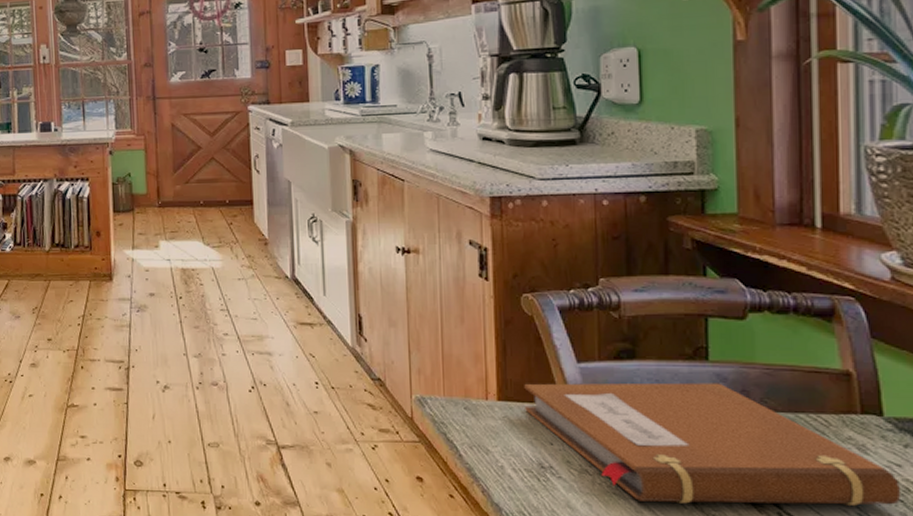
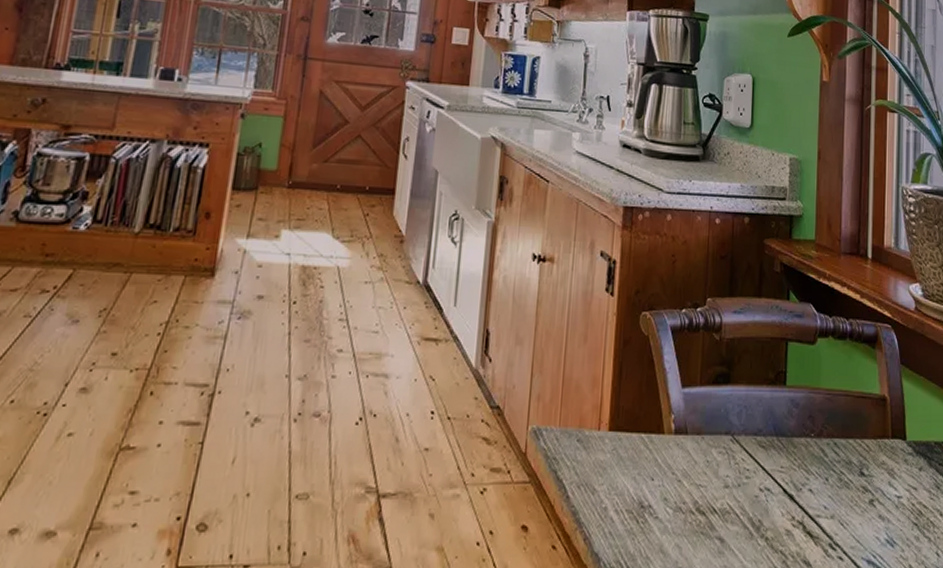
notebook: present [524,382,902,506] -> none [632,408,916,540]

